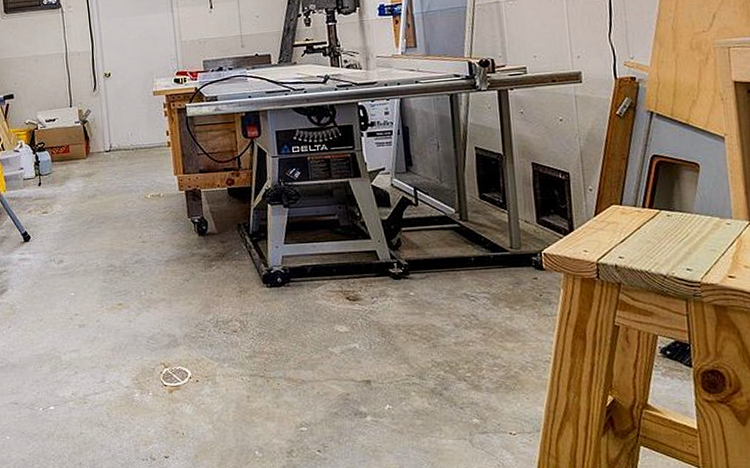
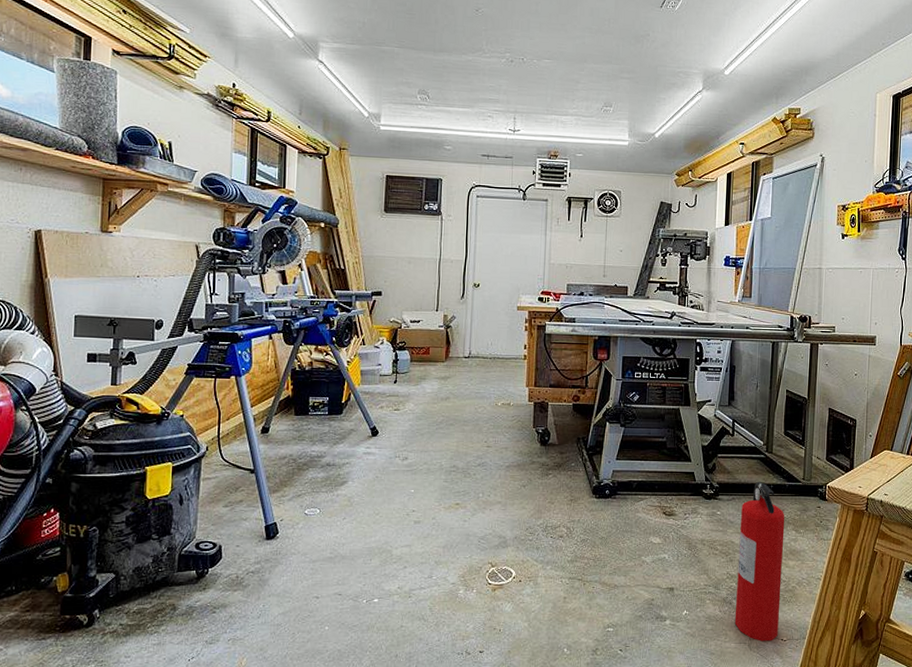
fire extinguisher: none [439,254,505,436] -> present [734,481,785,641]

